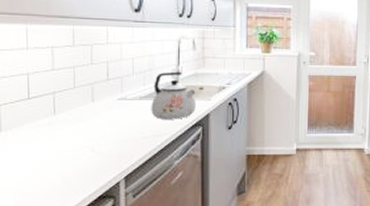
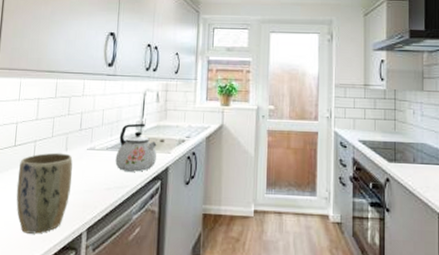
plant pot: none [36,104,102,187] -> present [16,152,73,234]

